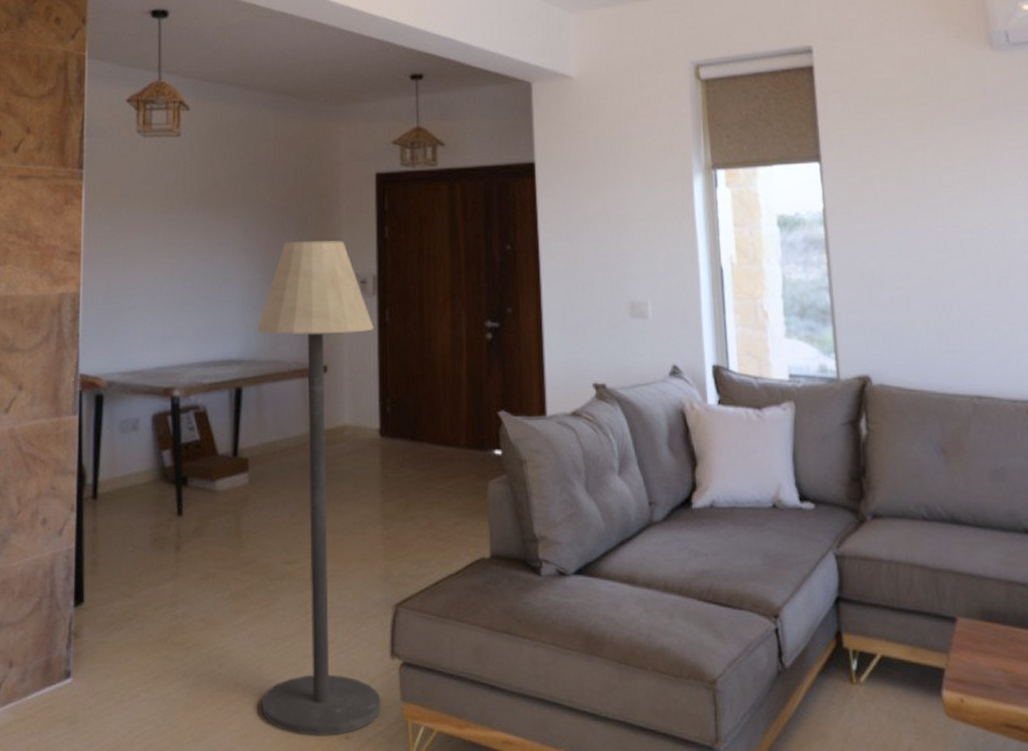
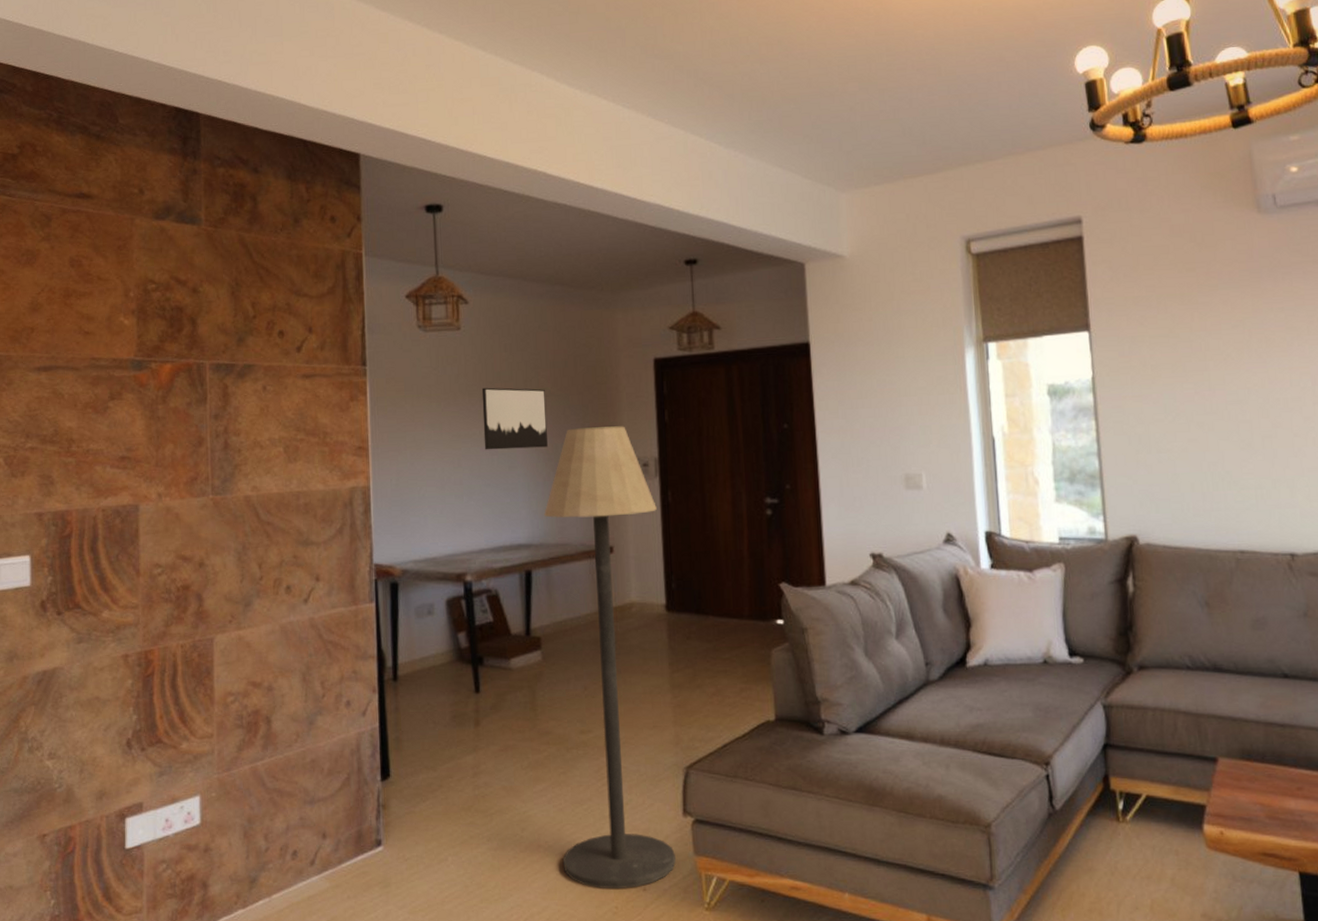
wall art: none [199,196,264,260] -> present [481,387,548,450]

